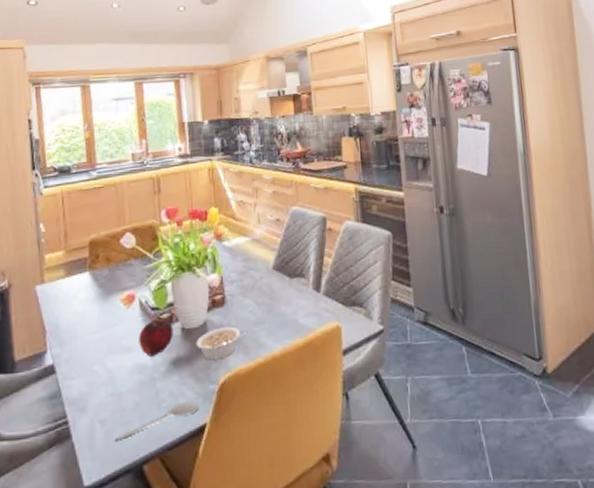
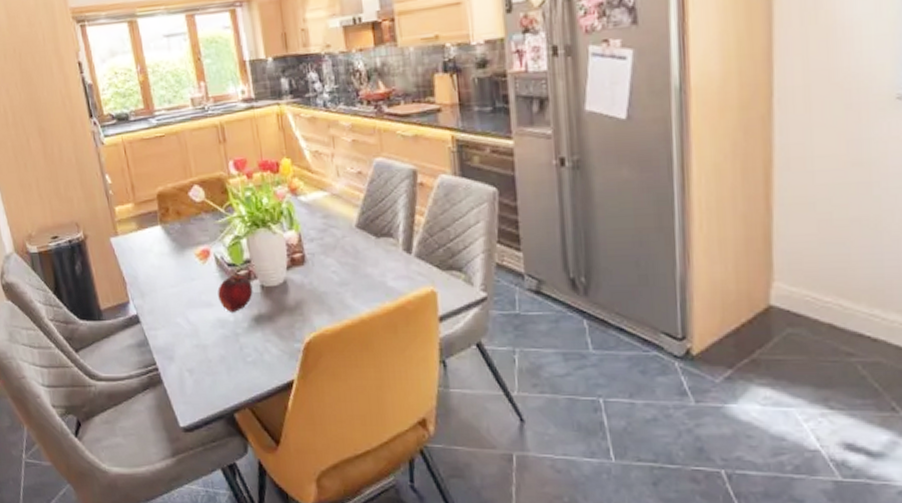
spoon: present [115,401,199,441] -> none [205,358,285,389]
legume: present [196,326,247,361] -> none [277,286,331,319]

